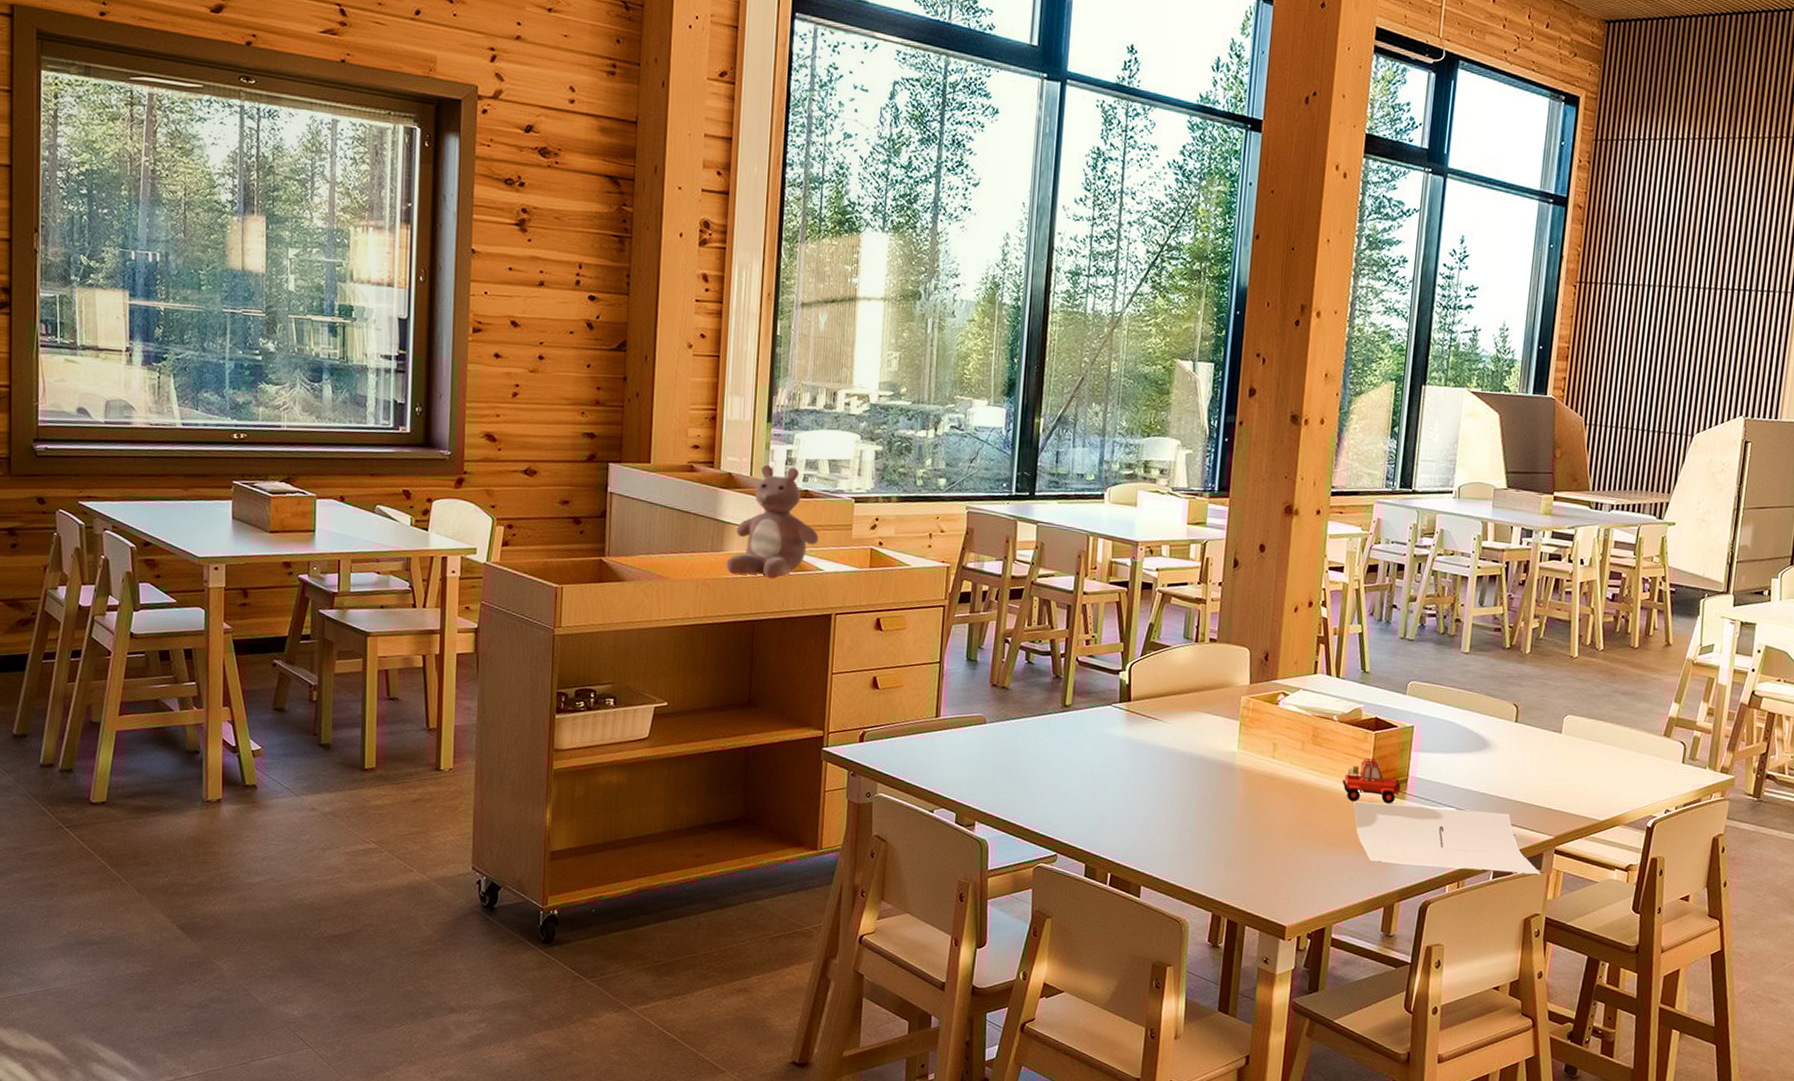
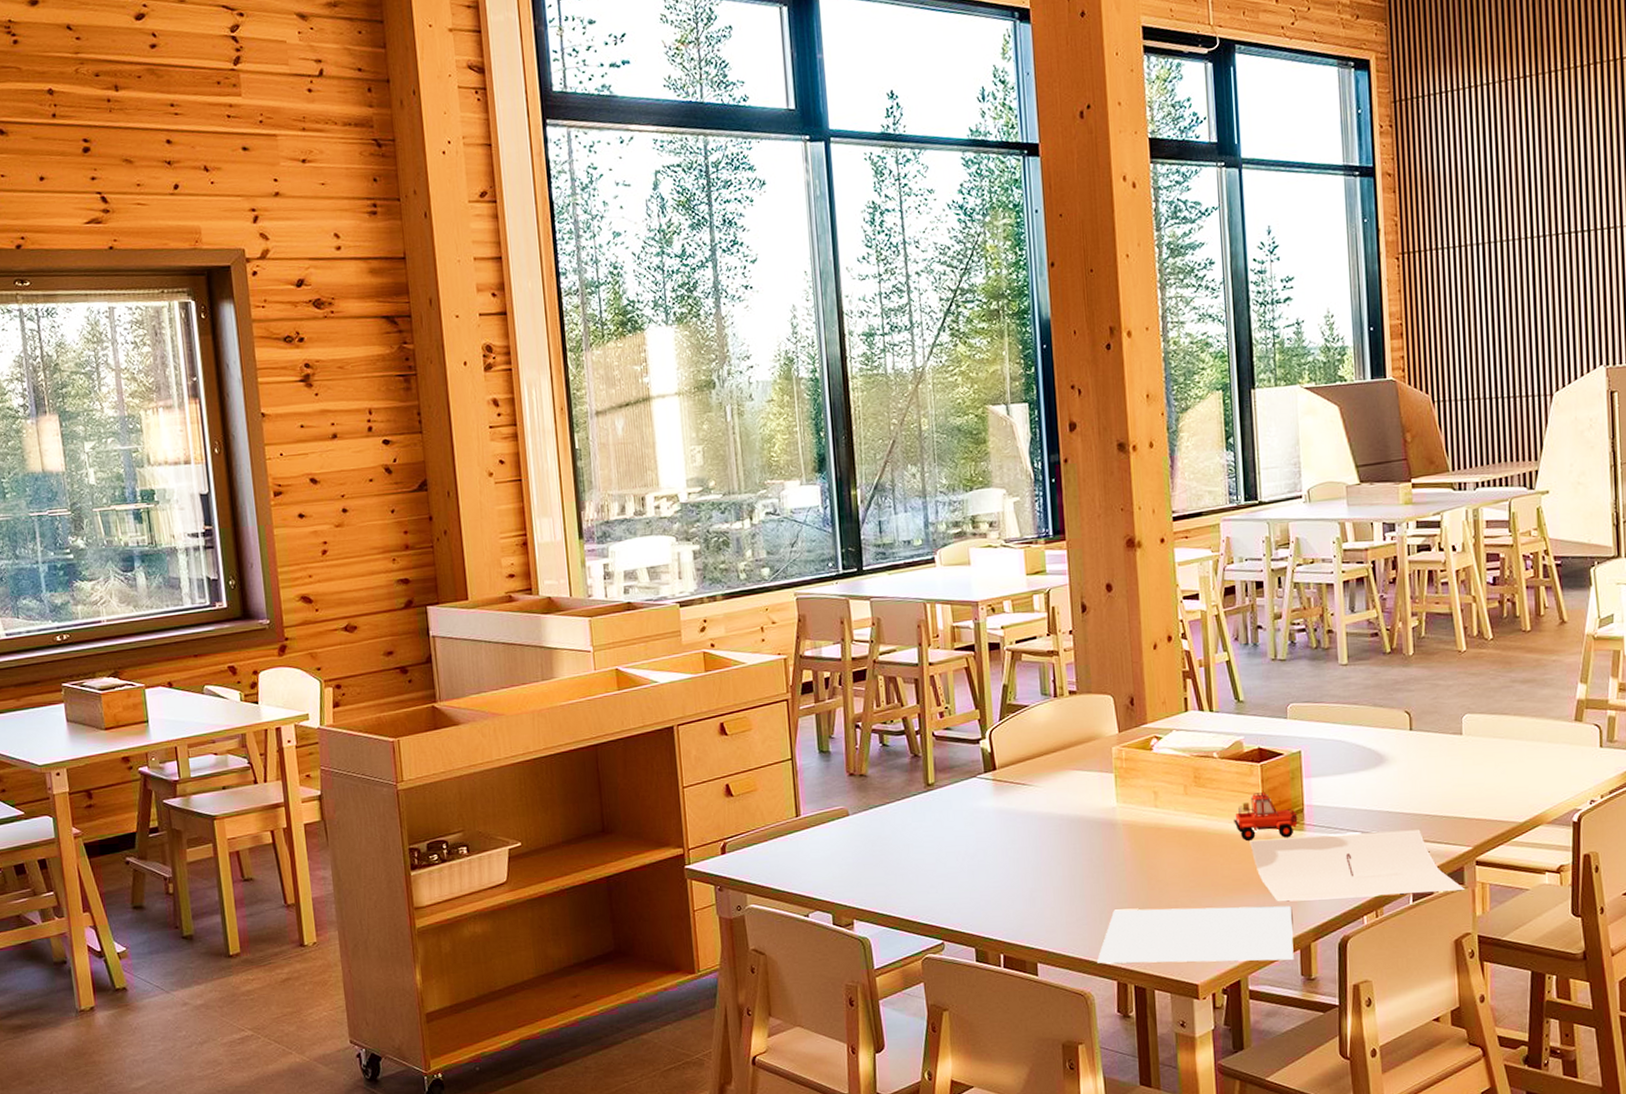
stuffed animal: present [726,464,819,579] -> none [559,581,649,701]
paper sheet: none [1197,847,1382,917] -> present [1097,905,1294,964]

